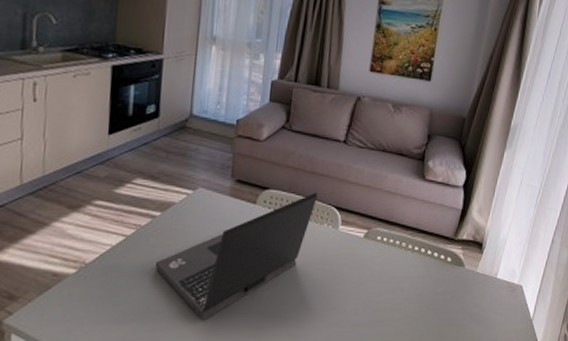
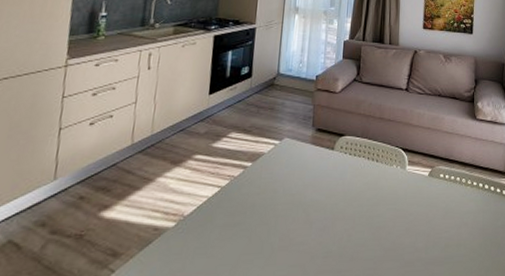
laptop: present [154,192,318,321] -> none [245,136,386,268]

